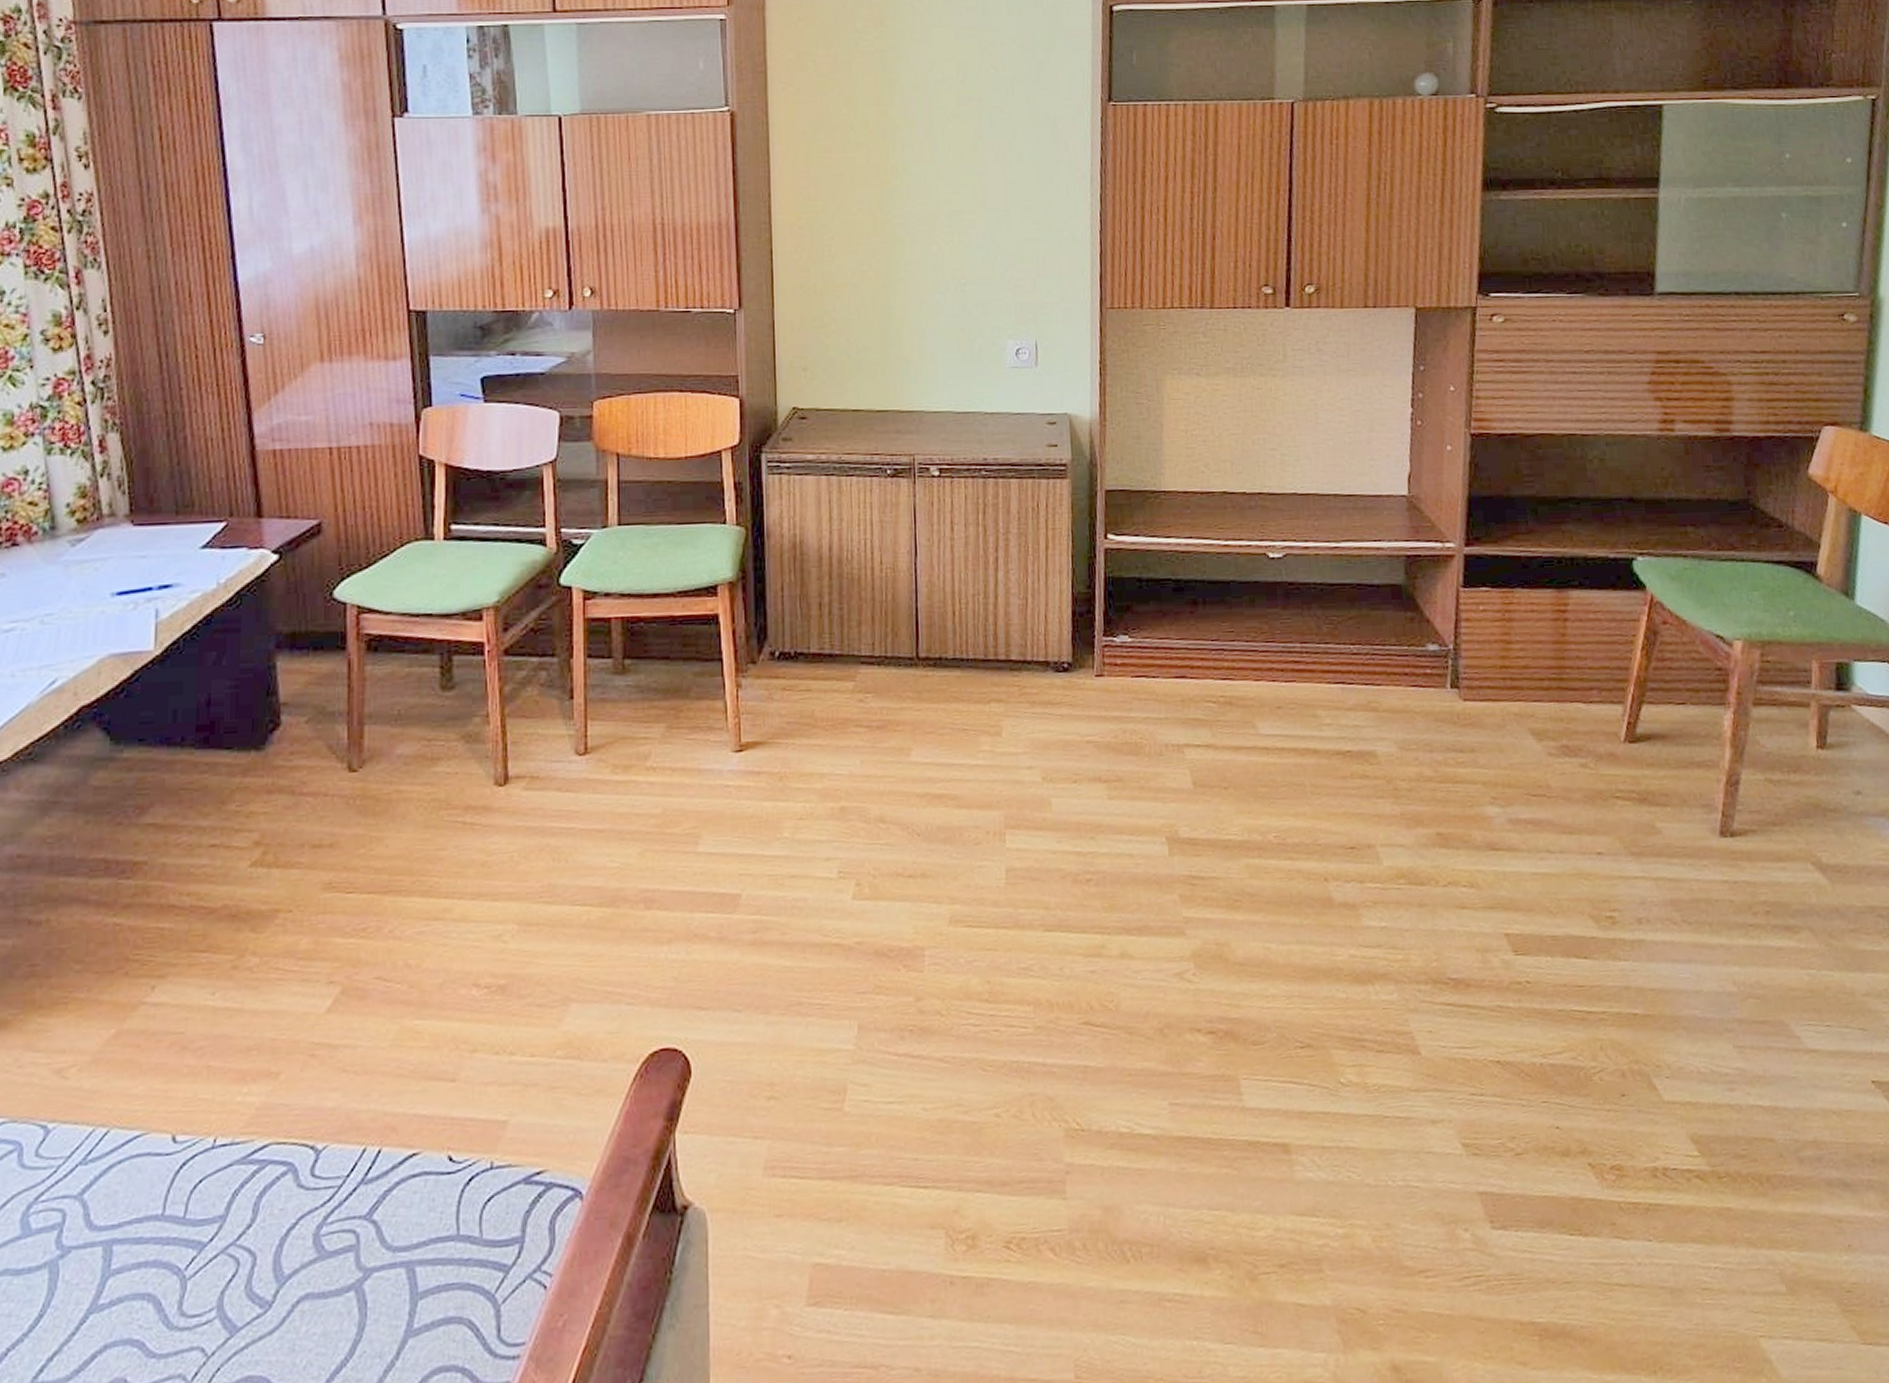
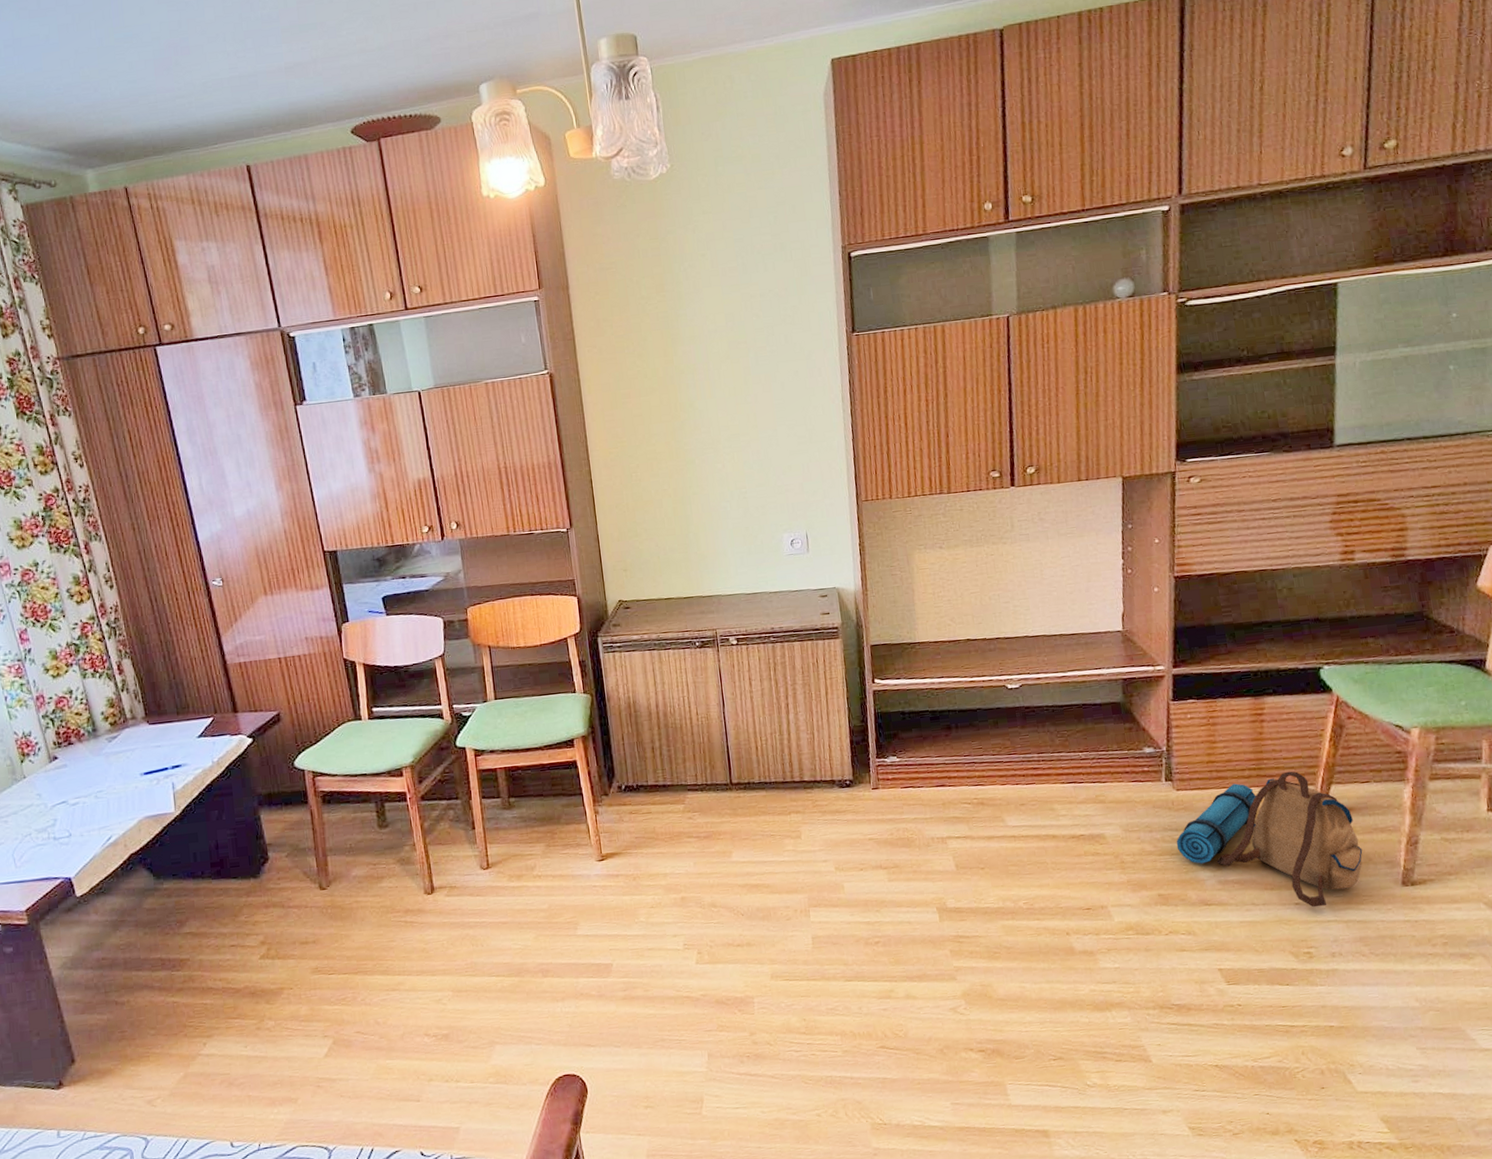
backpack: none [1460,684,1676,859] -> present [1176,771,1363,908]

